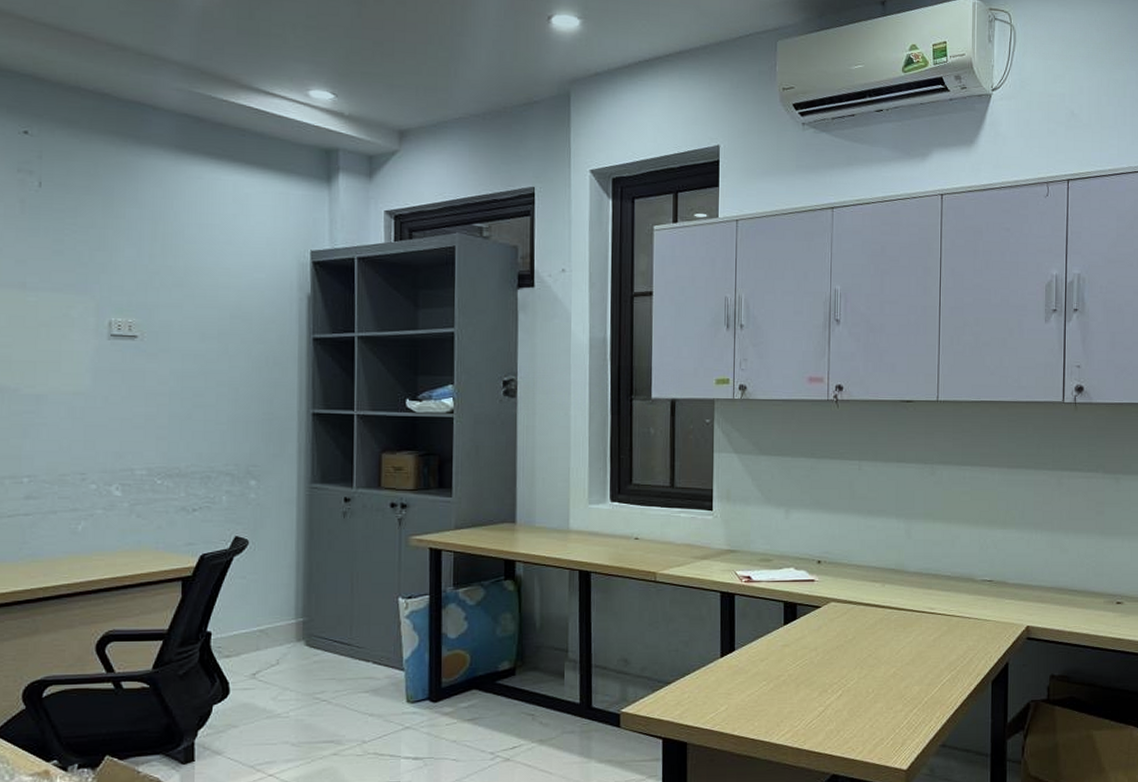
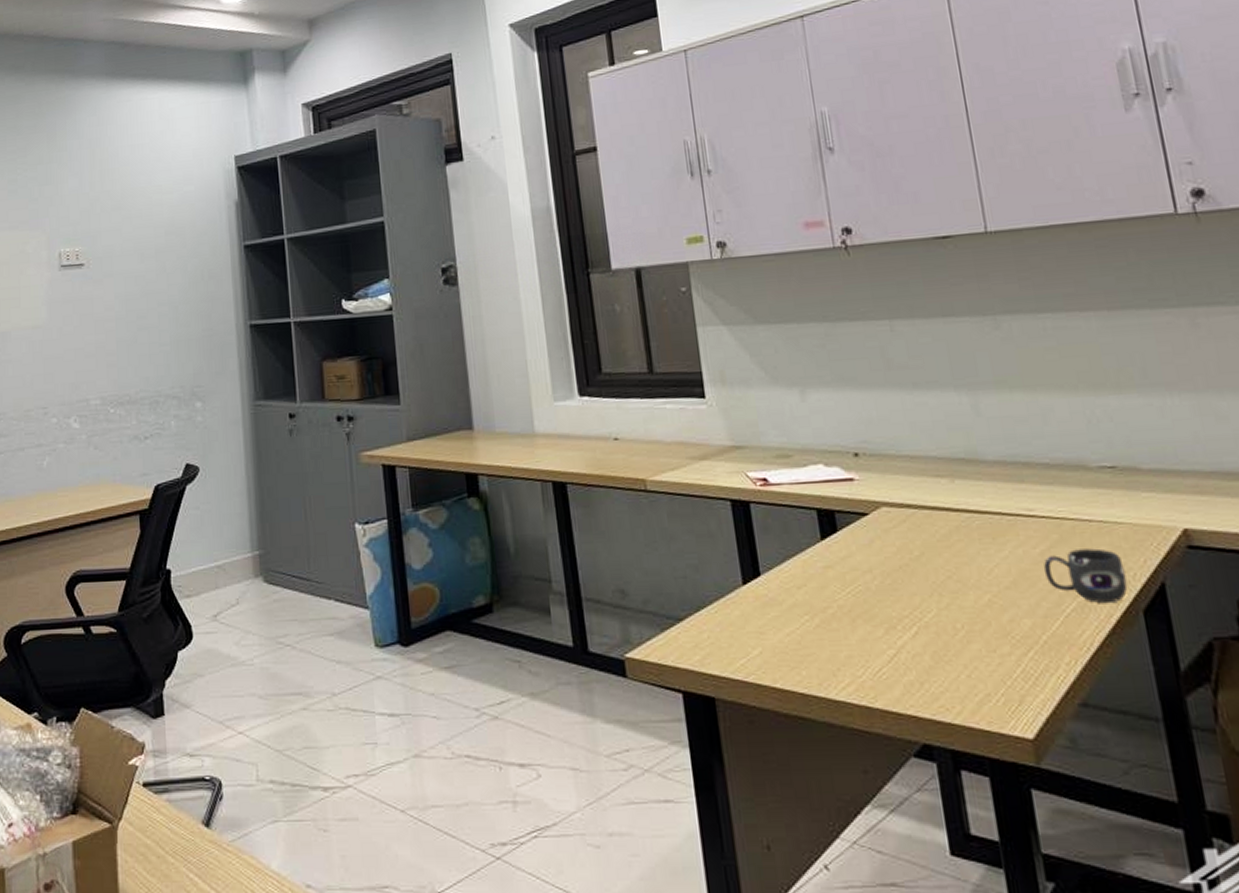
mug: none [934,637,985,675] -> present [1044,548,1128,603]

